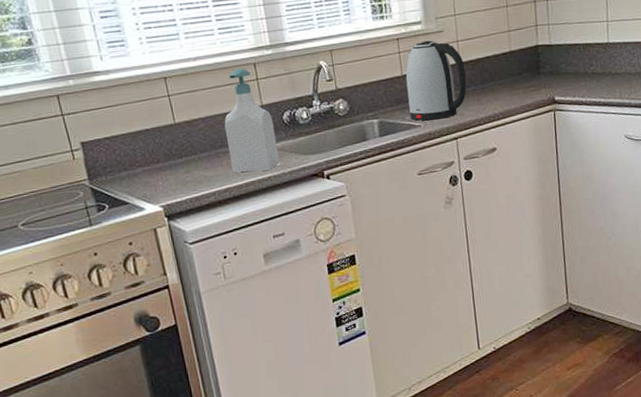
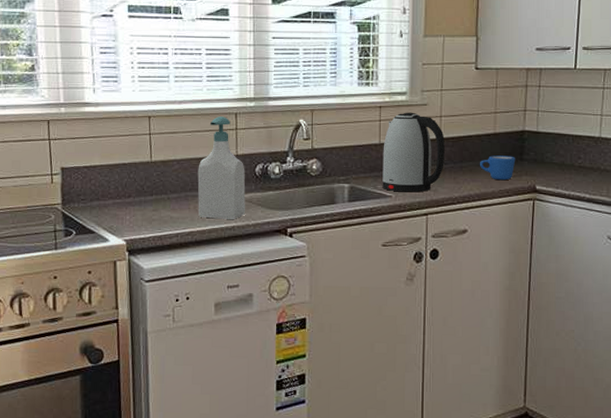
mug: none [500,71,534,97] -> present [480,155,516,181]

